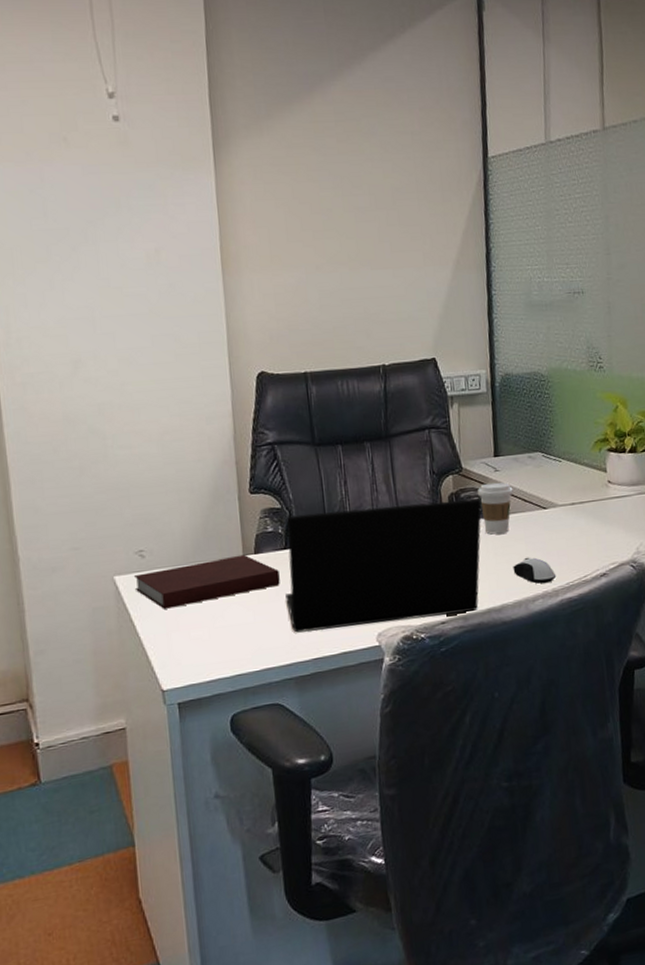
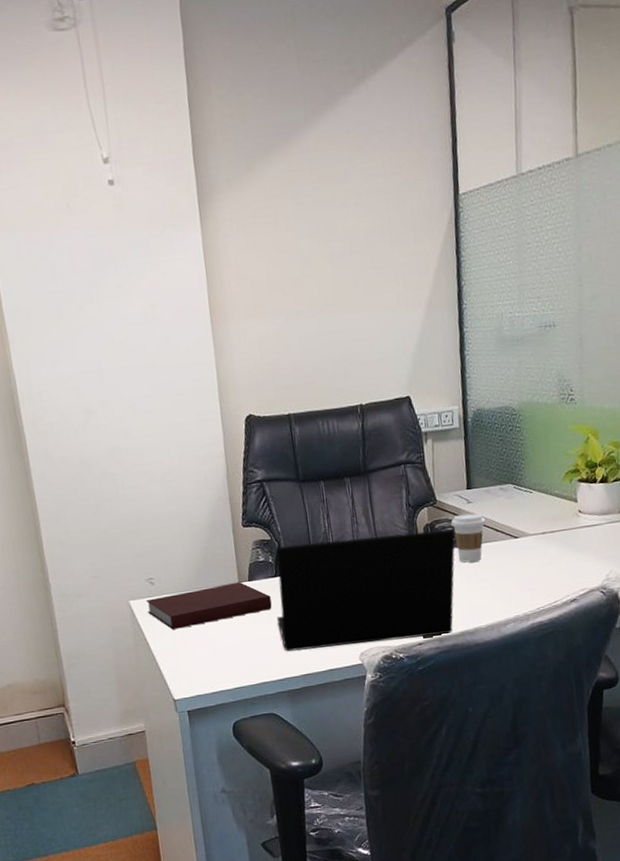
computer mouse: present [513,557,557,584] -> none [485,583,528,609]

